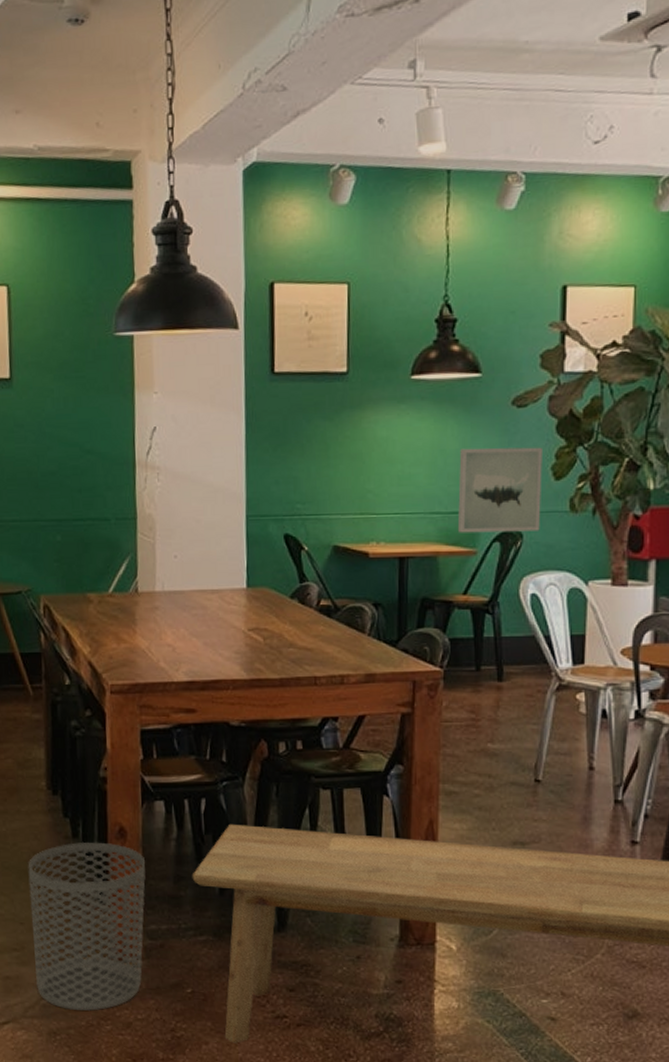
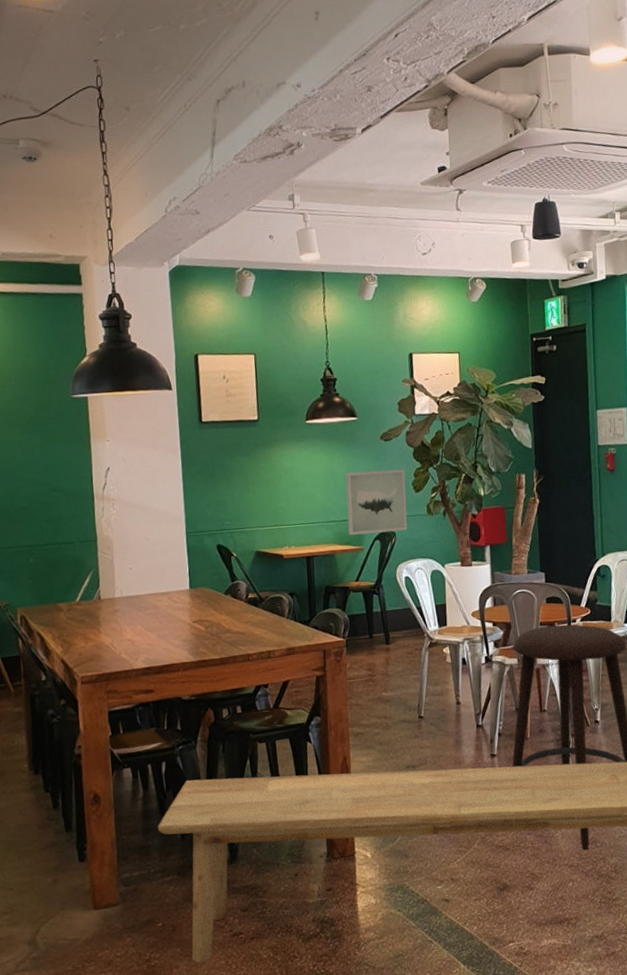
waste bin: present [28,843,146,1011] -> none [14,809,119,958]

